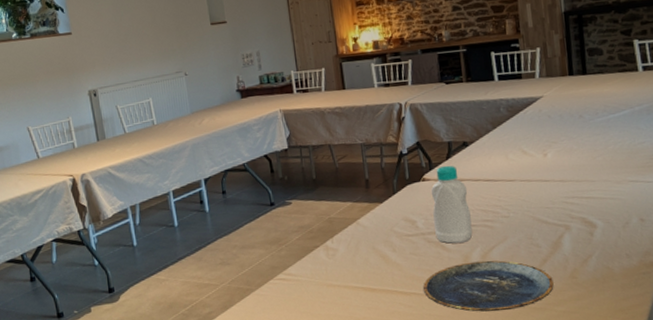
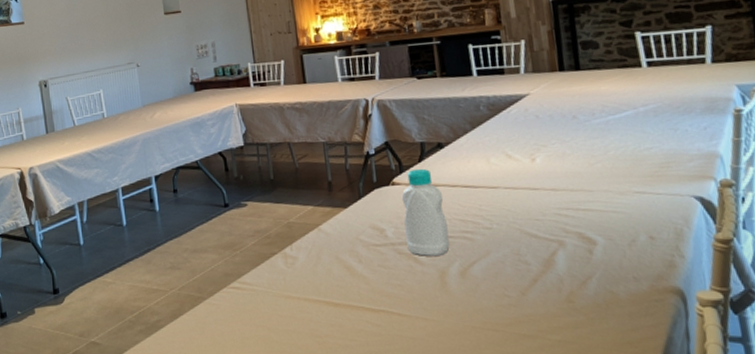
plate: present [422,260,554,312] -> none [393,277,547,337]

